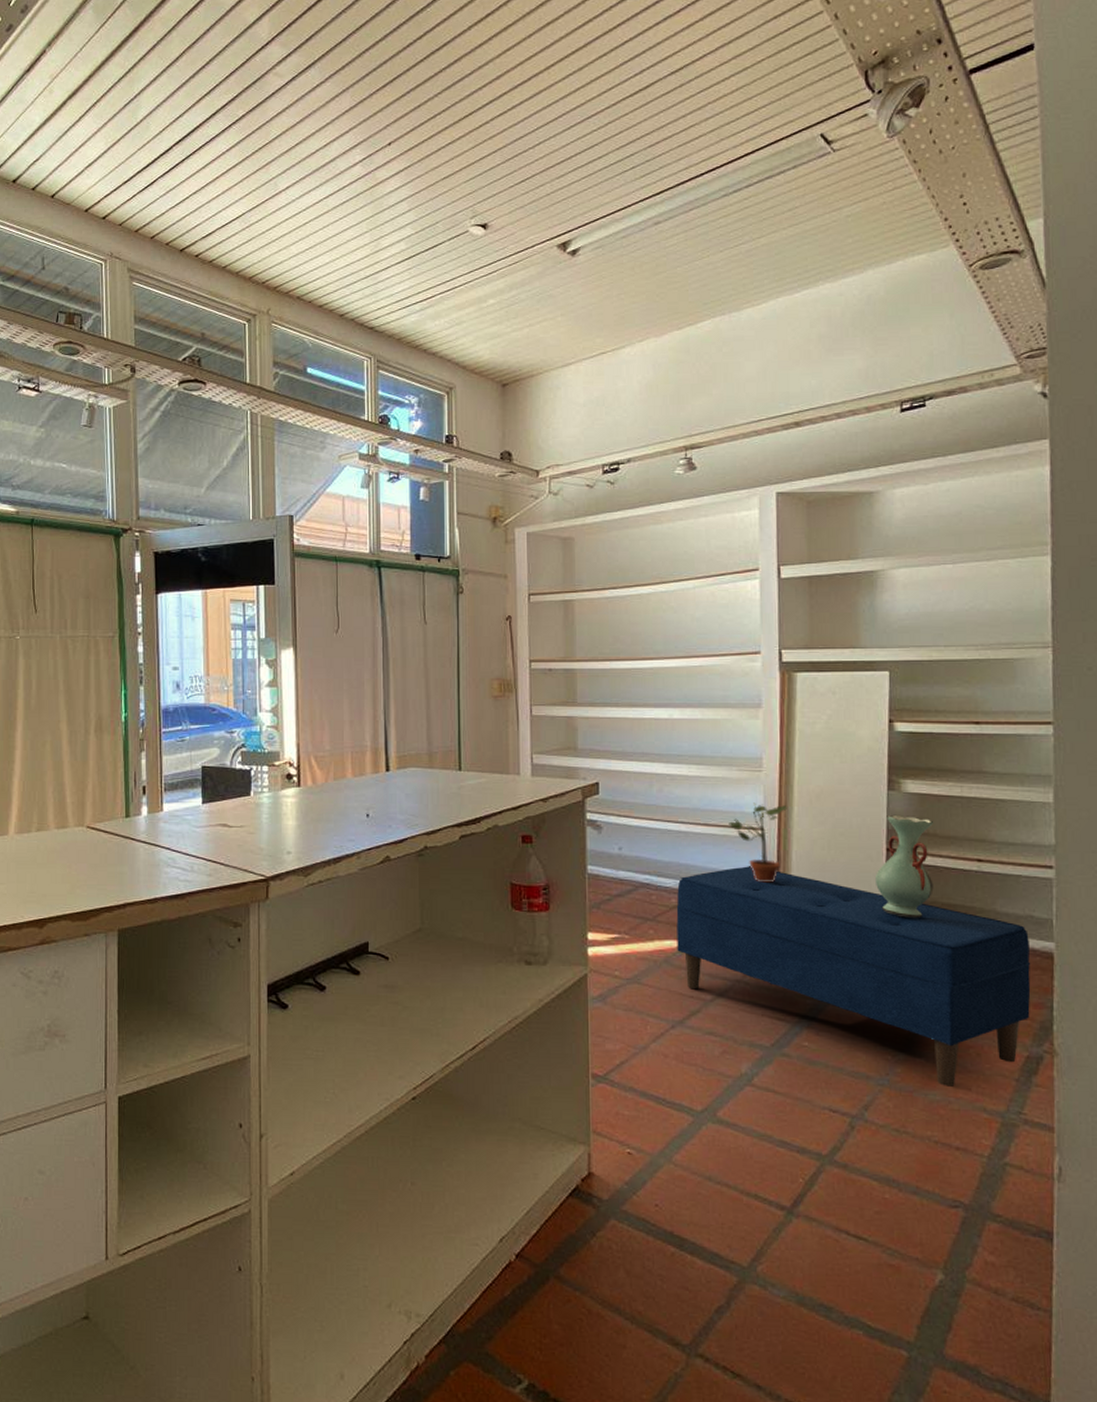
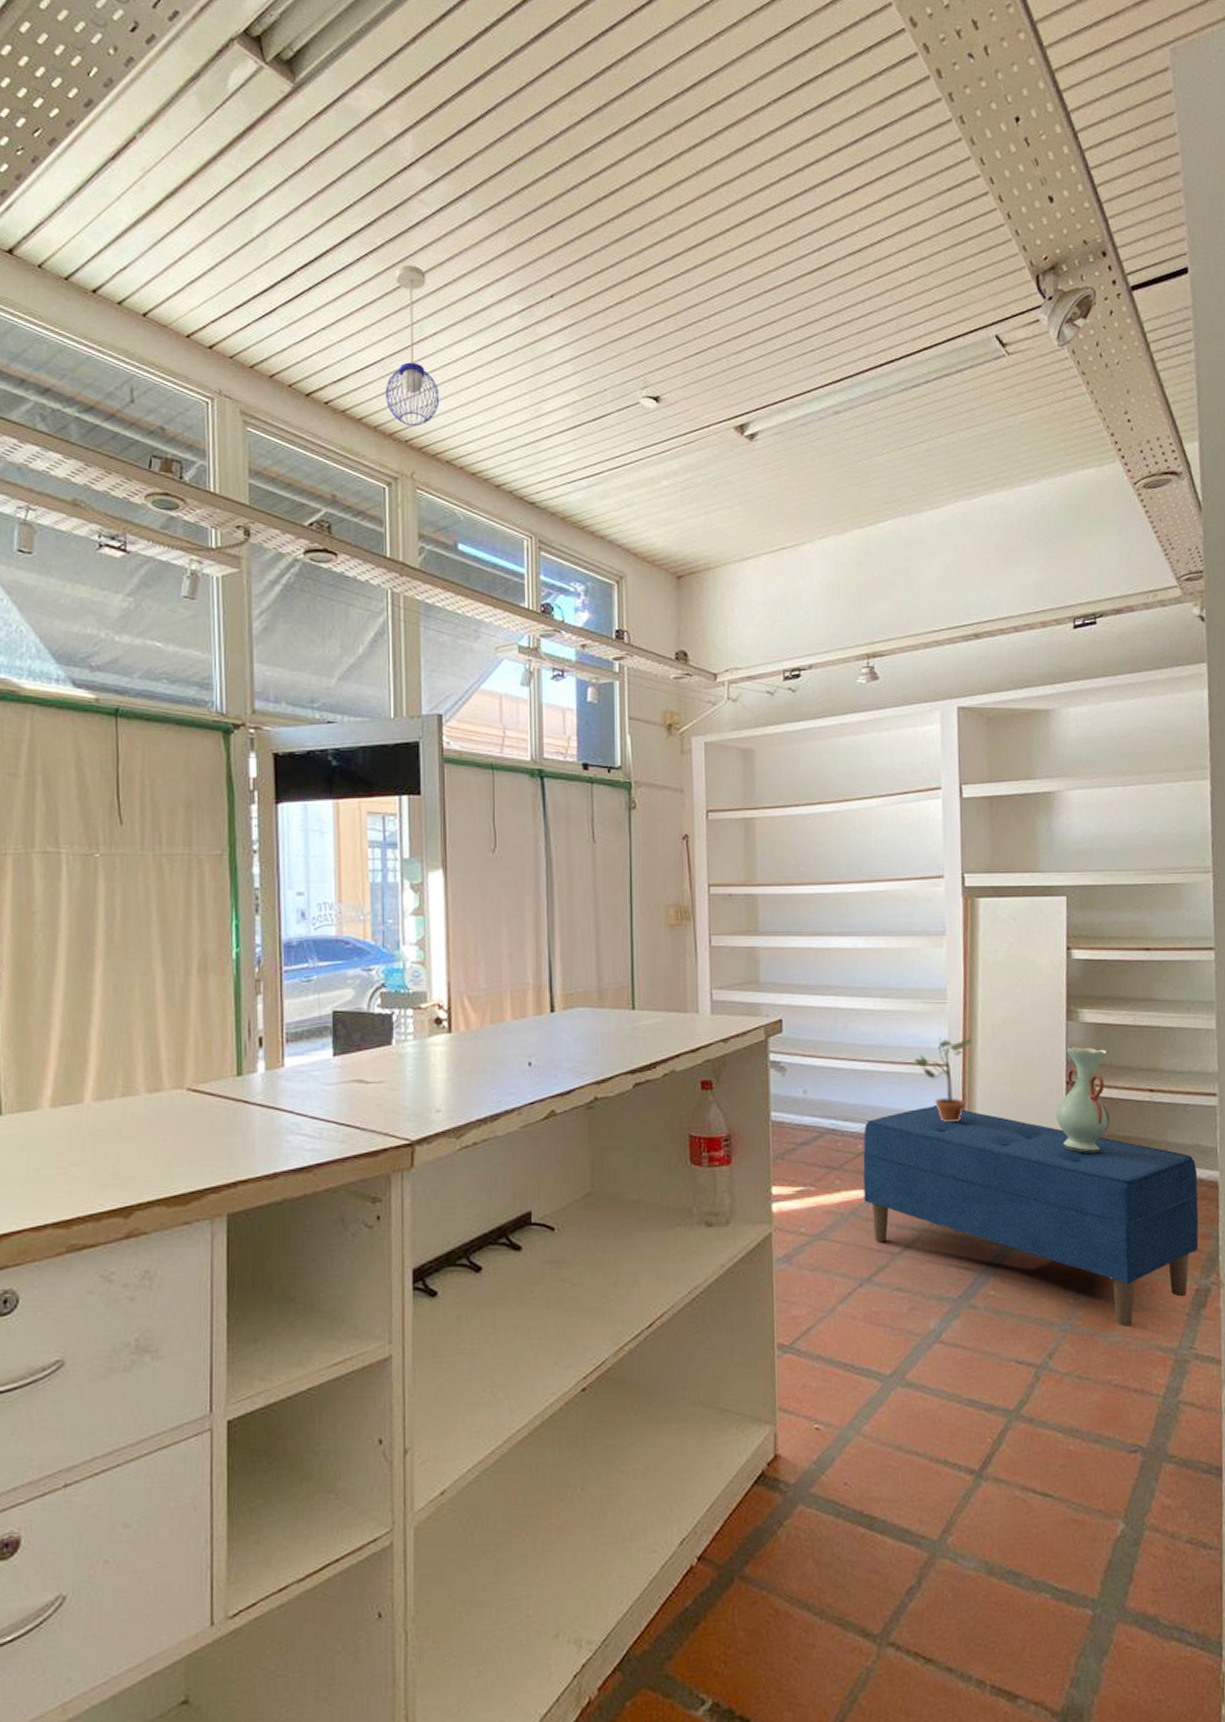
pendant light: none [245,130,292,270] -> present [385,264,440,427]

